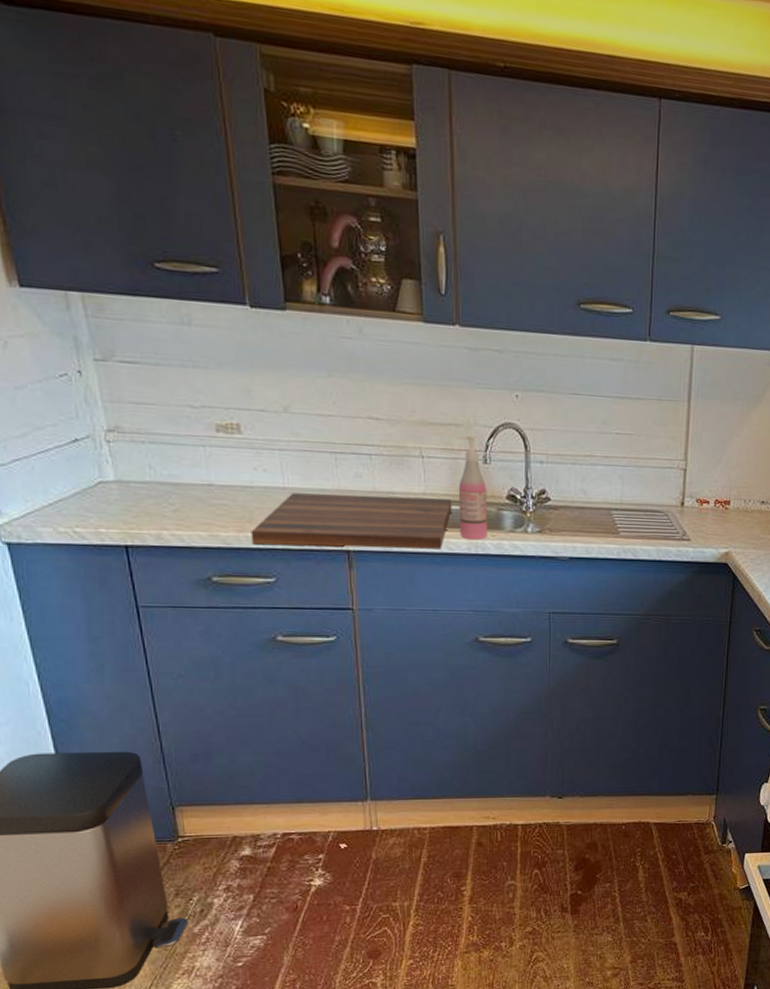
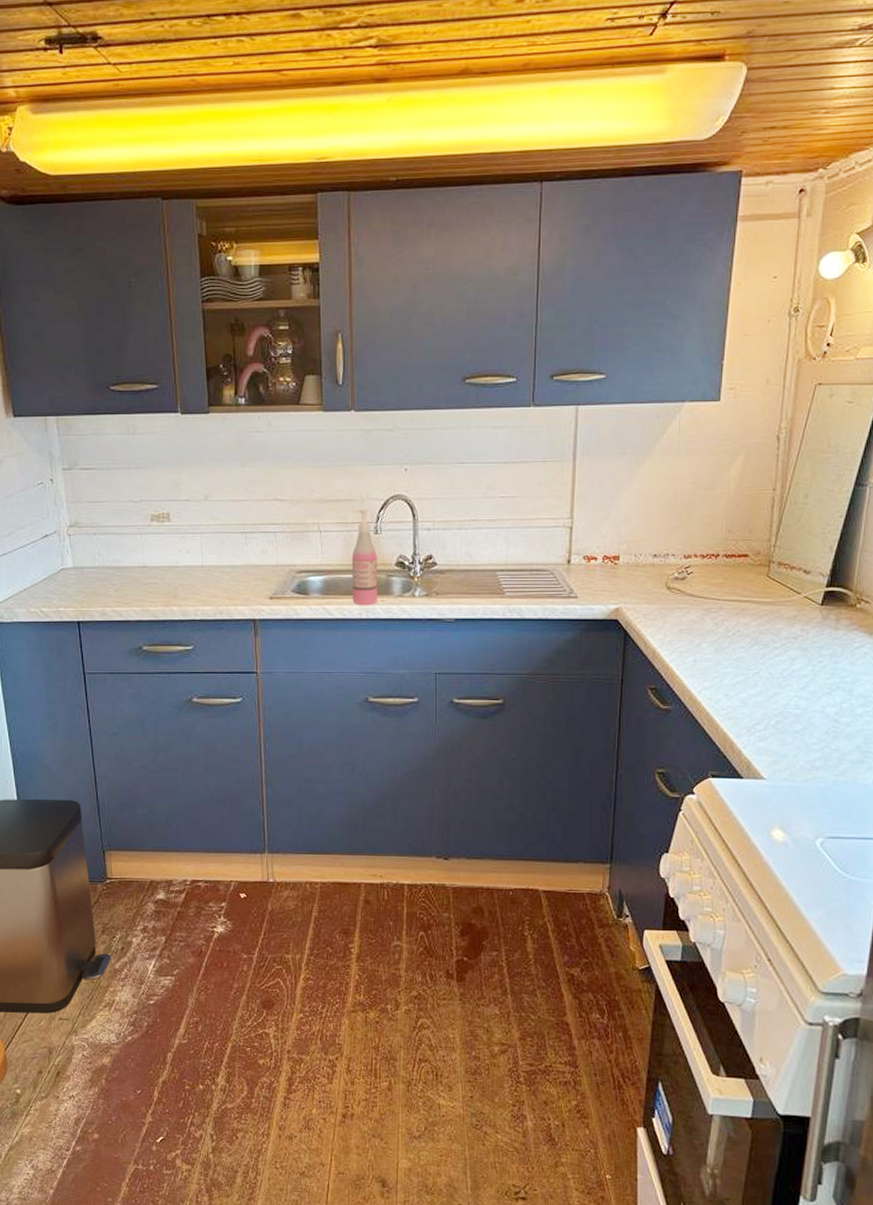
cutting board: present [251,493,452,550] -> none [175,569,346,617]

